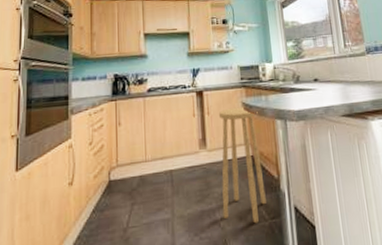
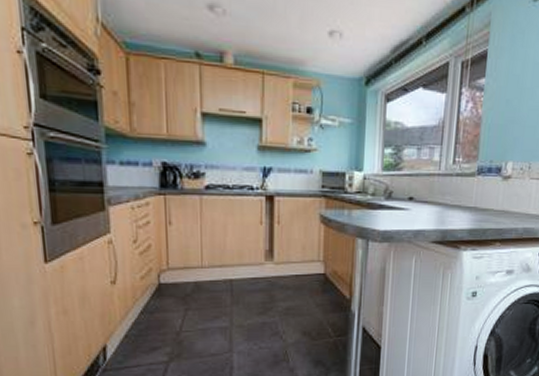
stool: present [218,106,266,224] -> none [286,219,337,339]

